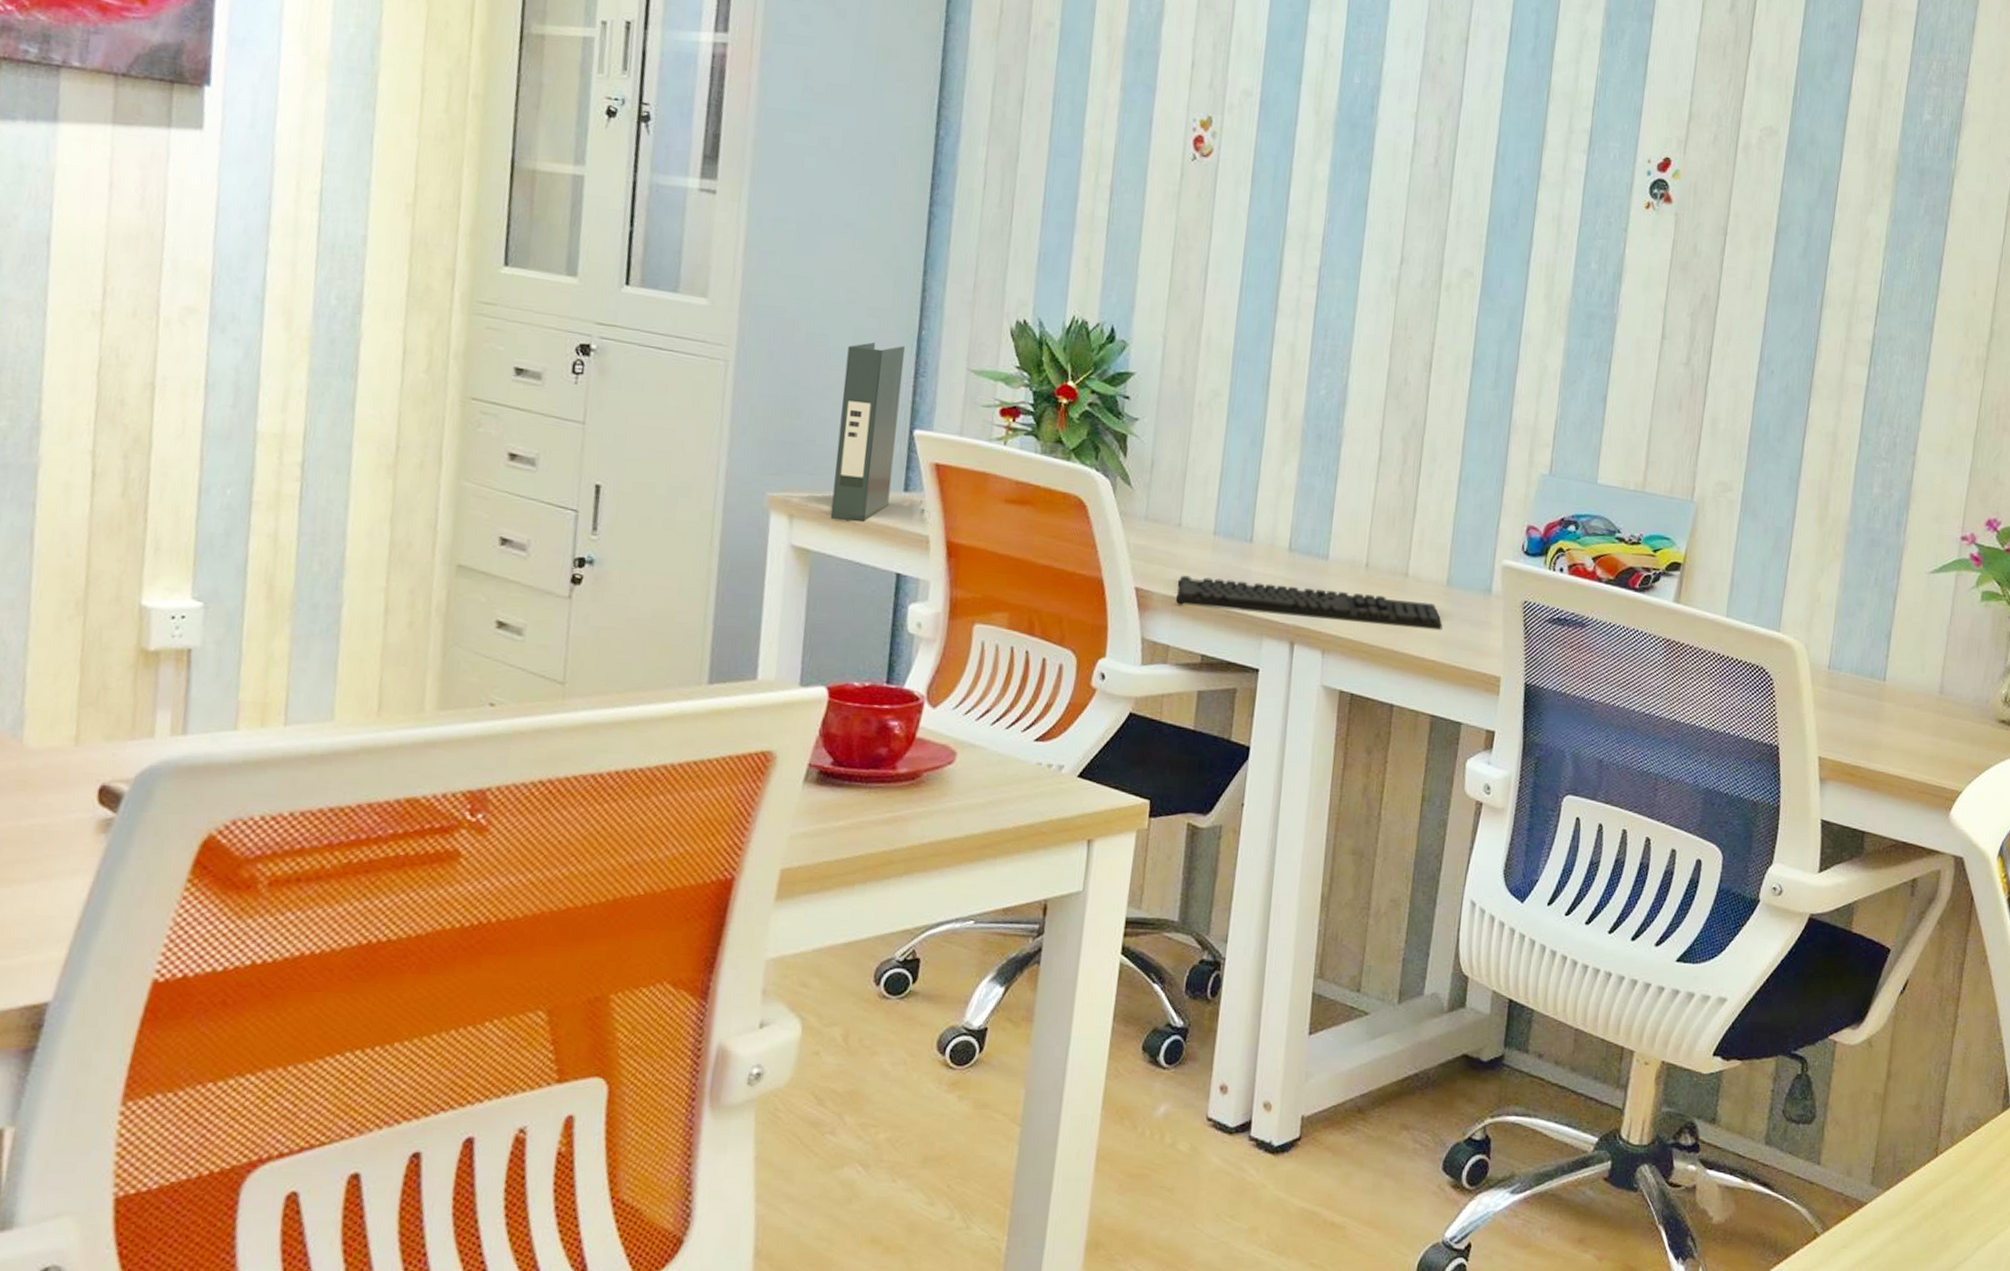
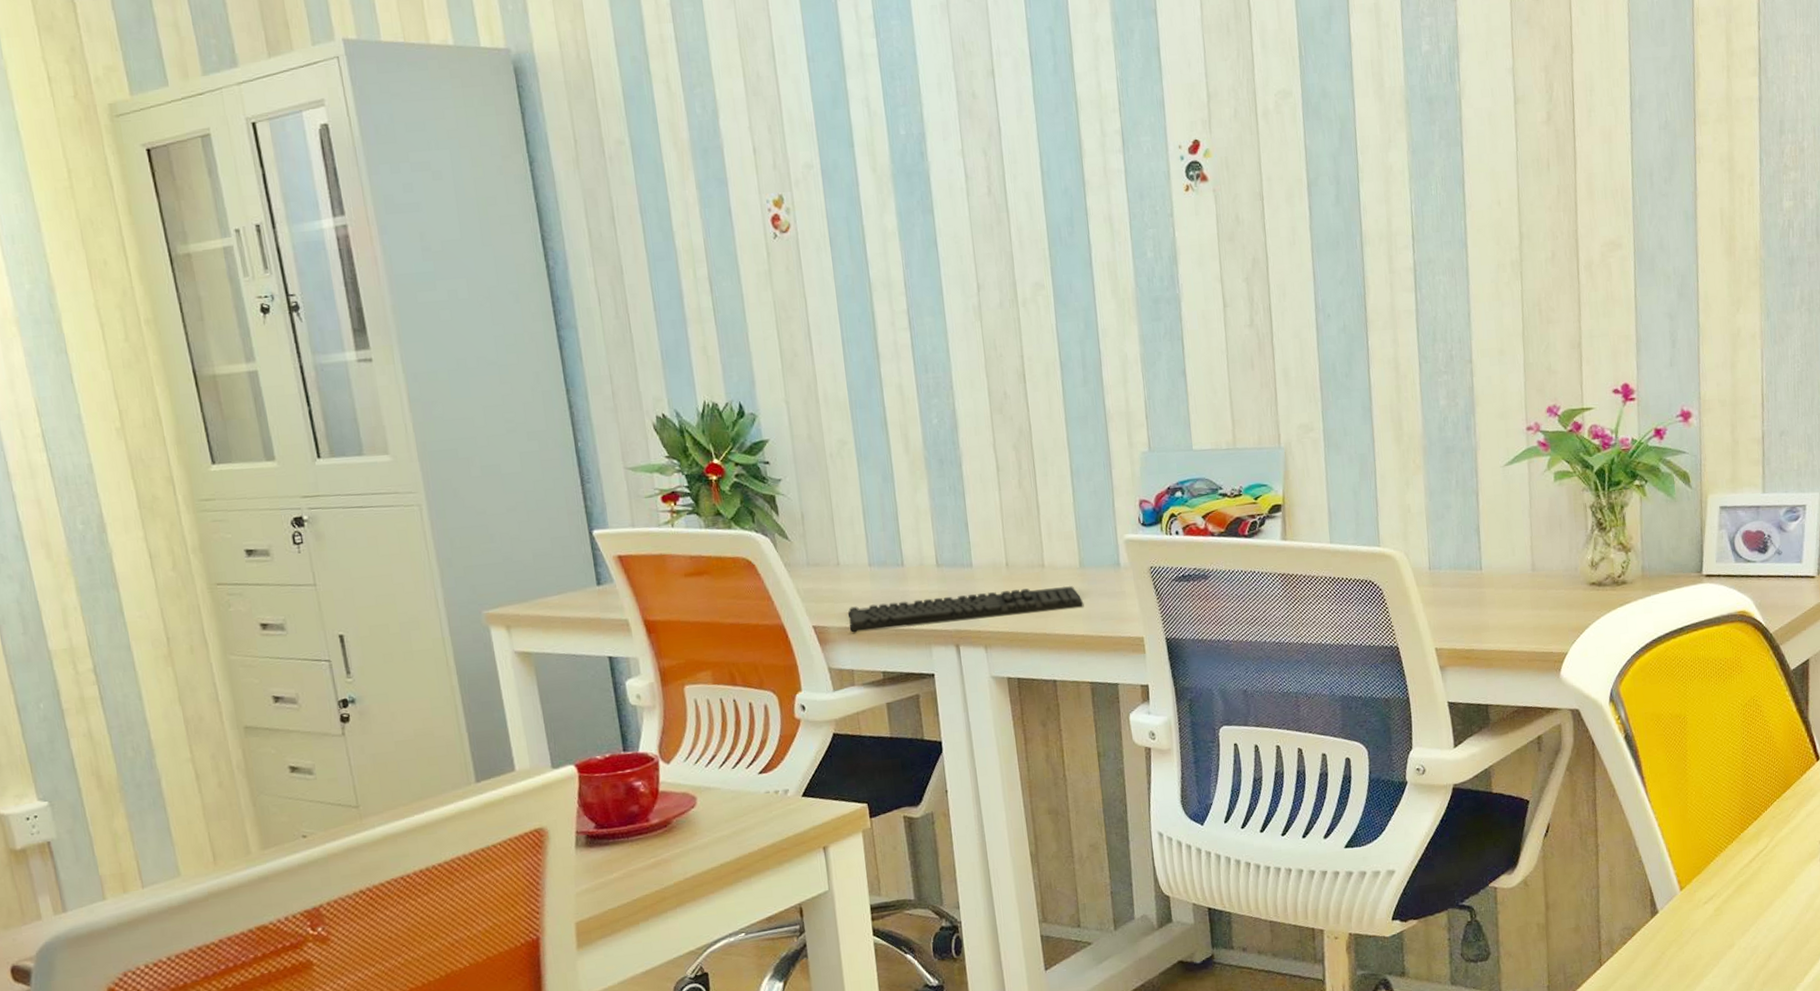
binder: present [830,342,905,523] -> none [519,460,587,623]

